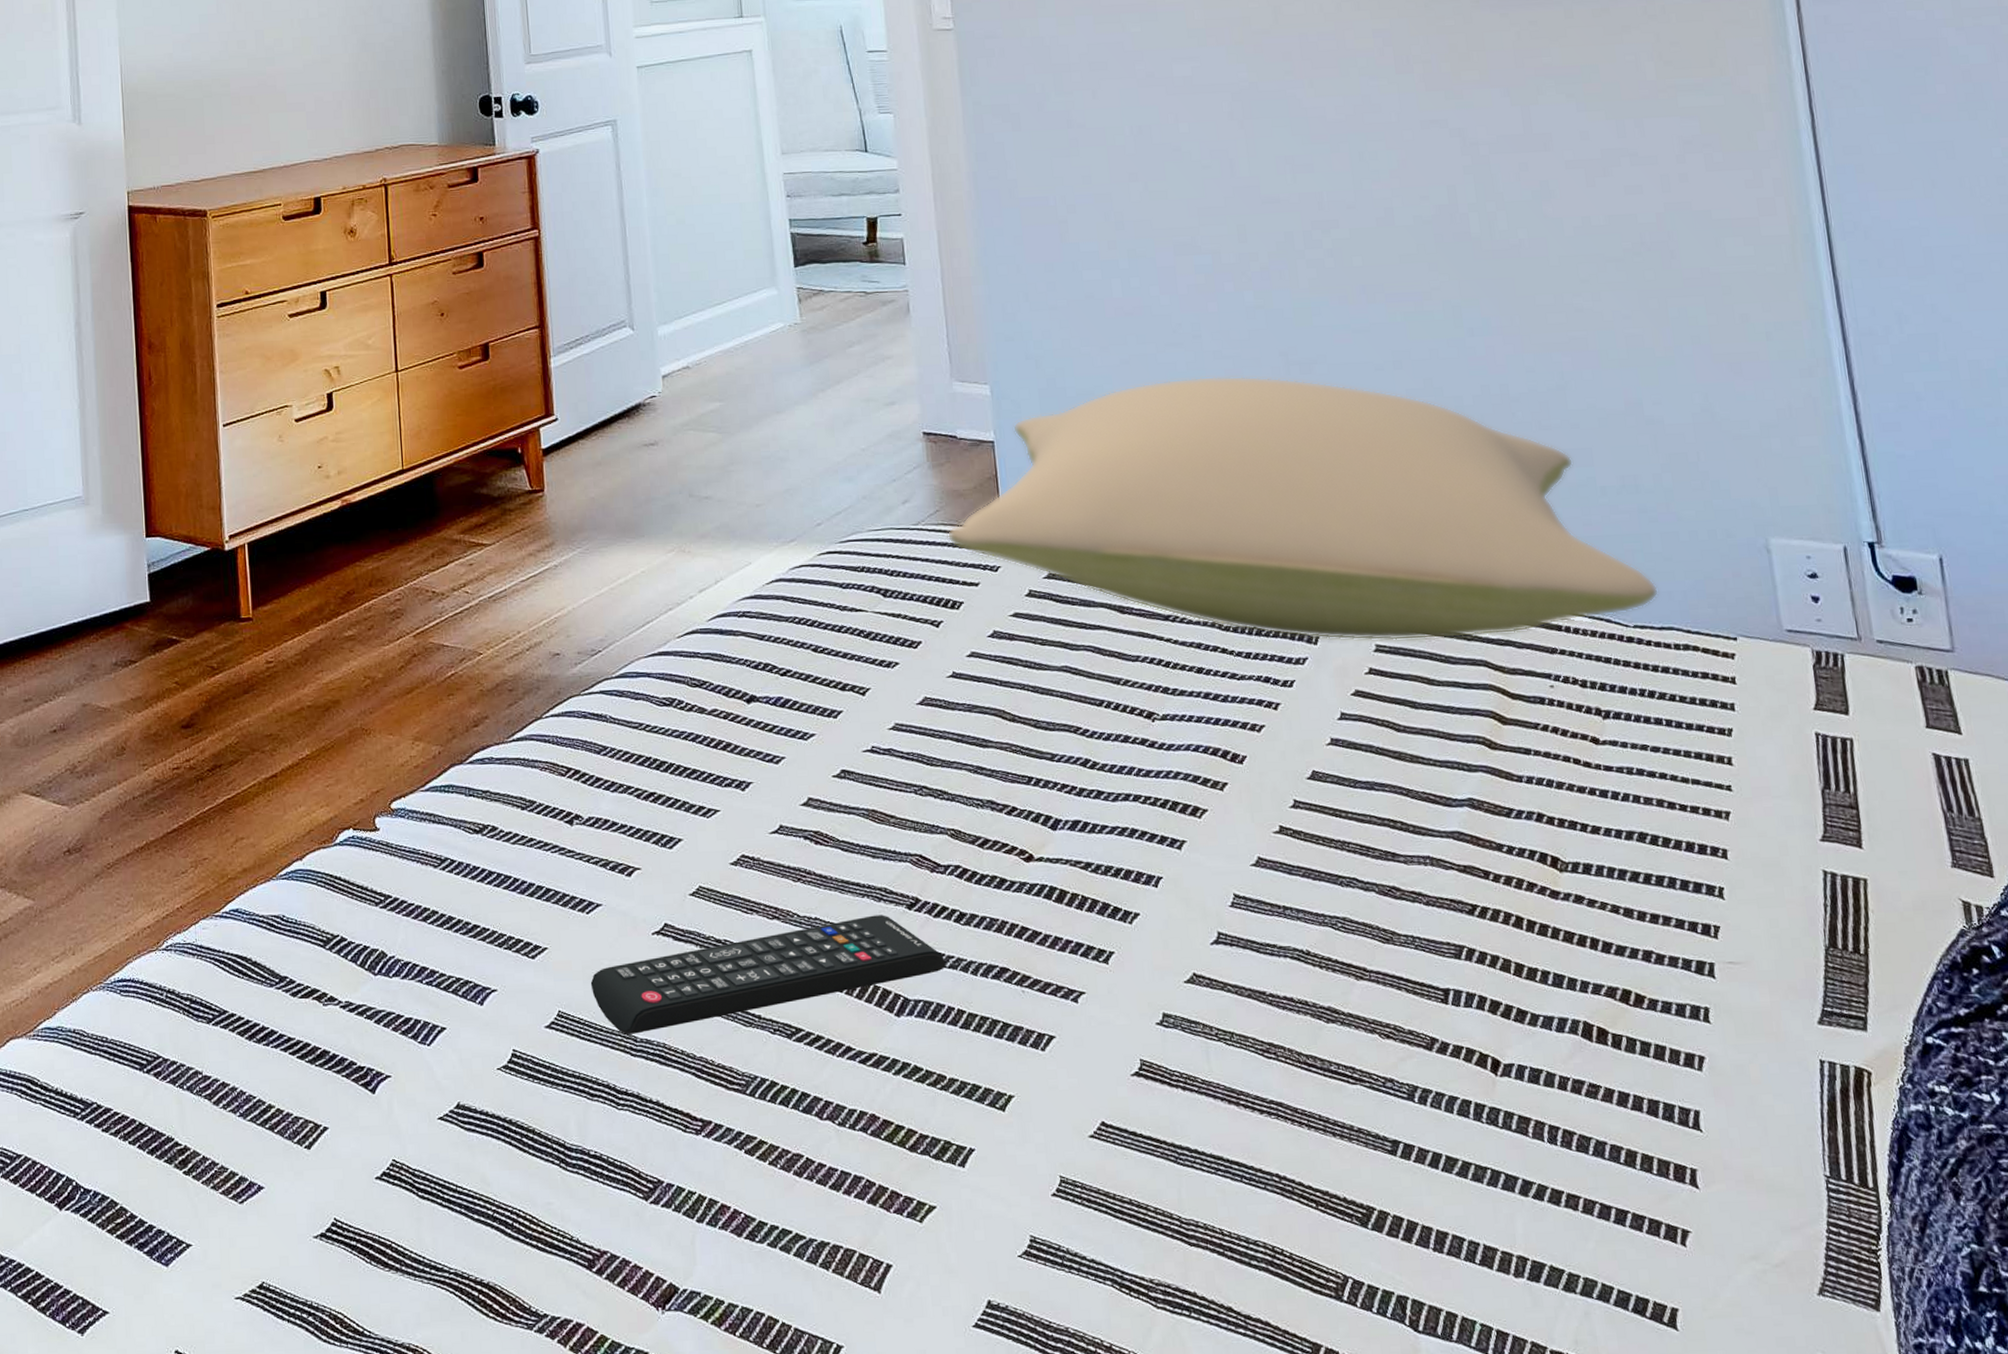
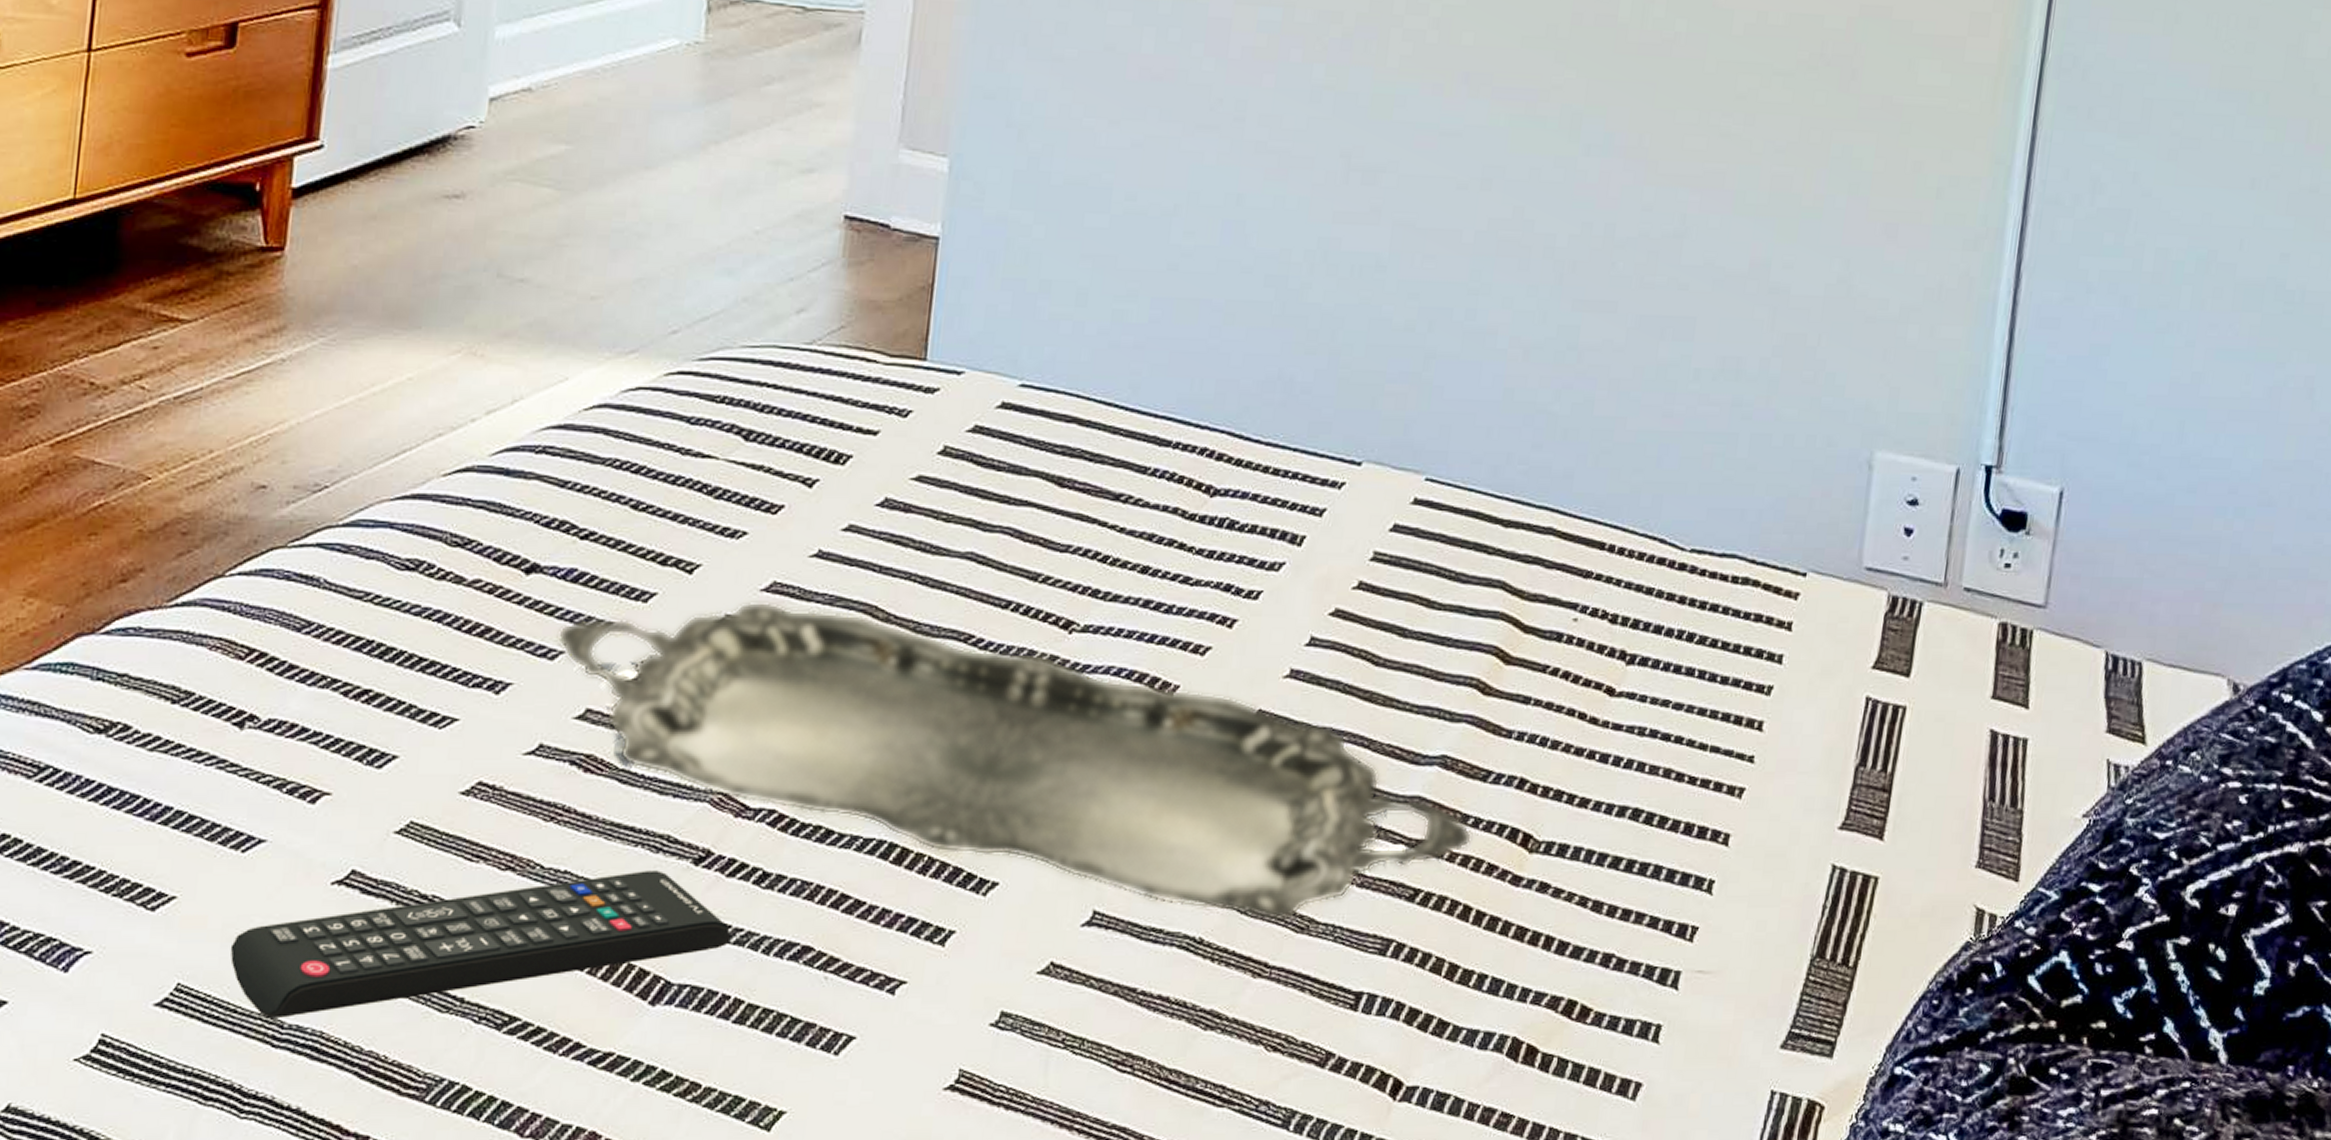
serving tray: none [777,712,1510,936] -> present [556,601,1473,922]
pillow: present [947,375,1658,641] -> none [848,174,1731,550]

